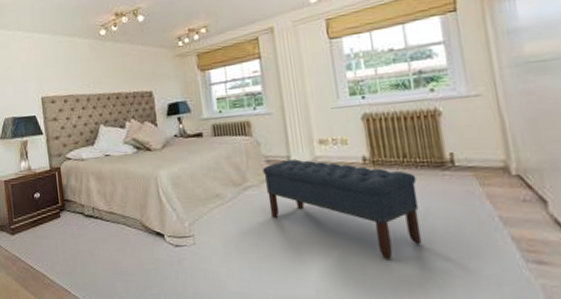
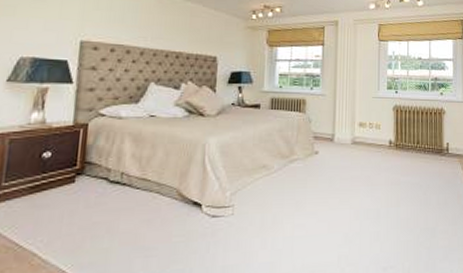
bench: present [263,159,422,261] -> none [310,138,423,228]

